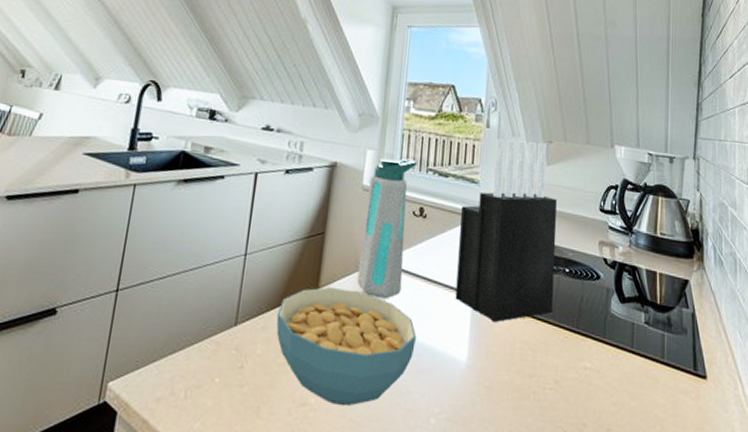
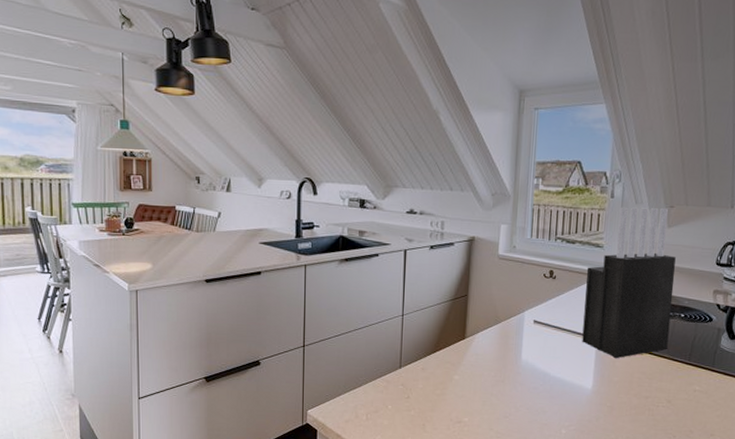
cereal bowl: present [276,287,416,406] -> none [432,337,549,423]
water bottle: present [357,158,417,299] -> none [497,230,547,344]

